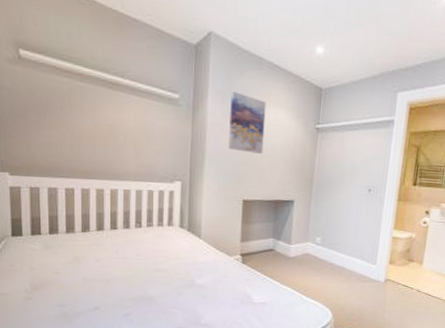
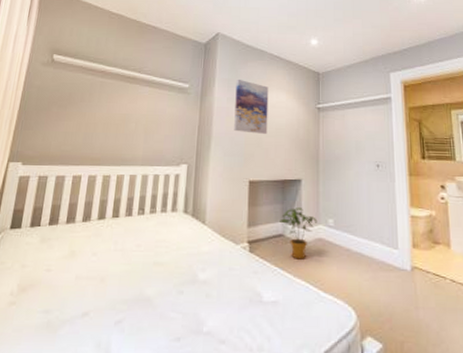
house plant: none [271,225,306,271] -> present [280,206,318,260]

